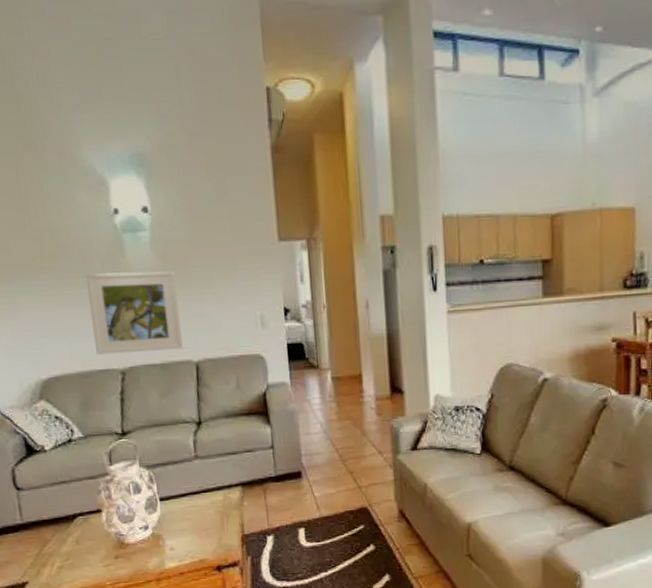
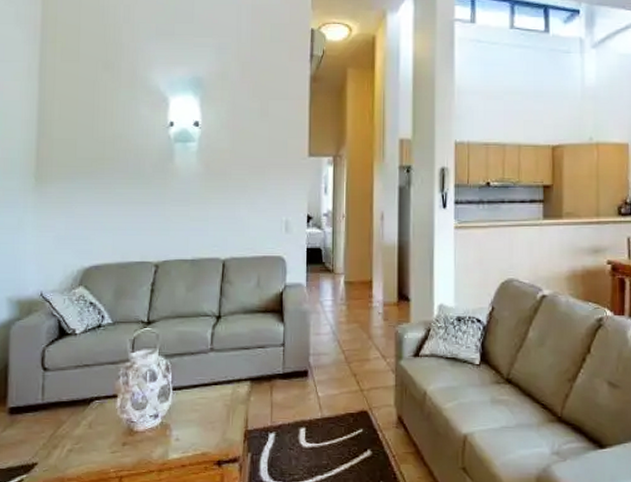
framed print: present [86,271,184,355] -> none [136,176,216,248]

